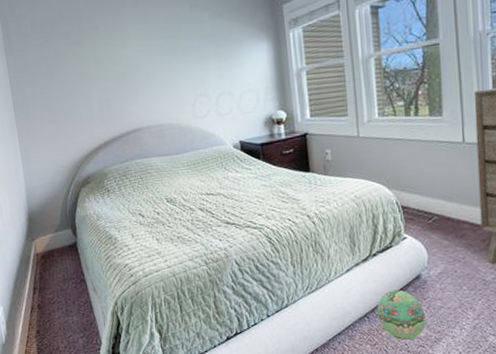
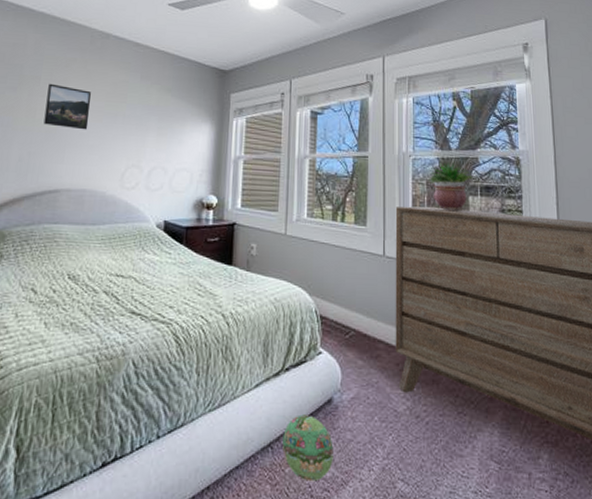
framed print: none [107,30,152,71] -> present [43,83,91,130]

